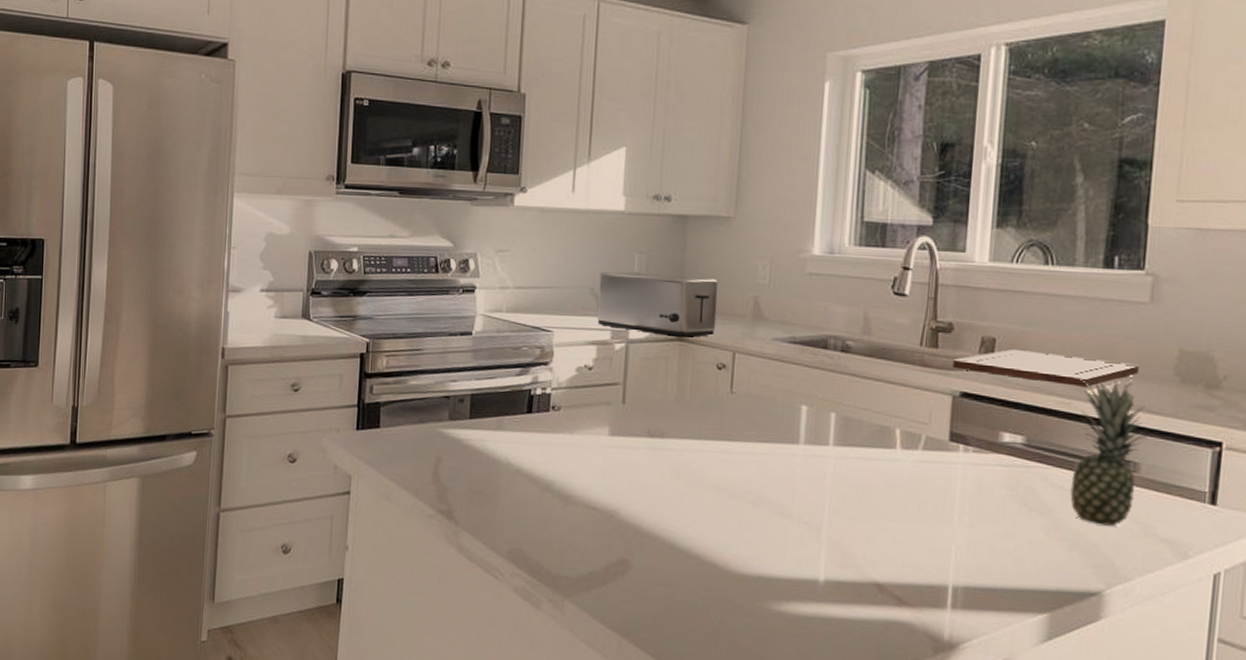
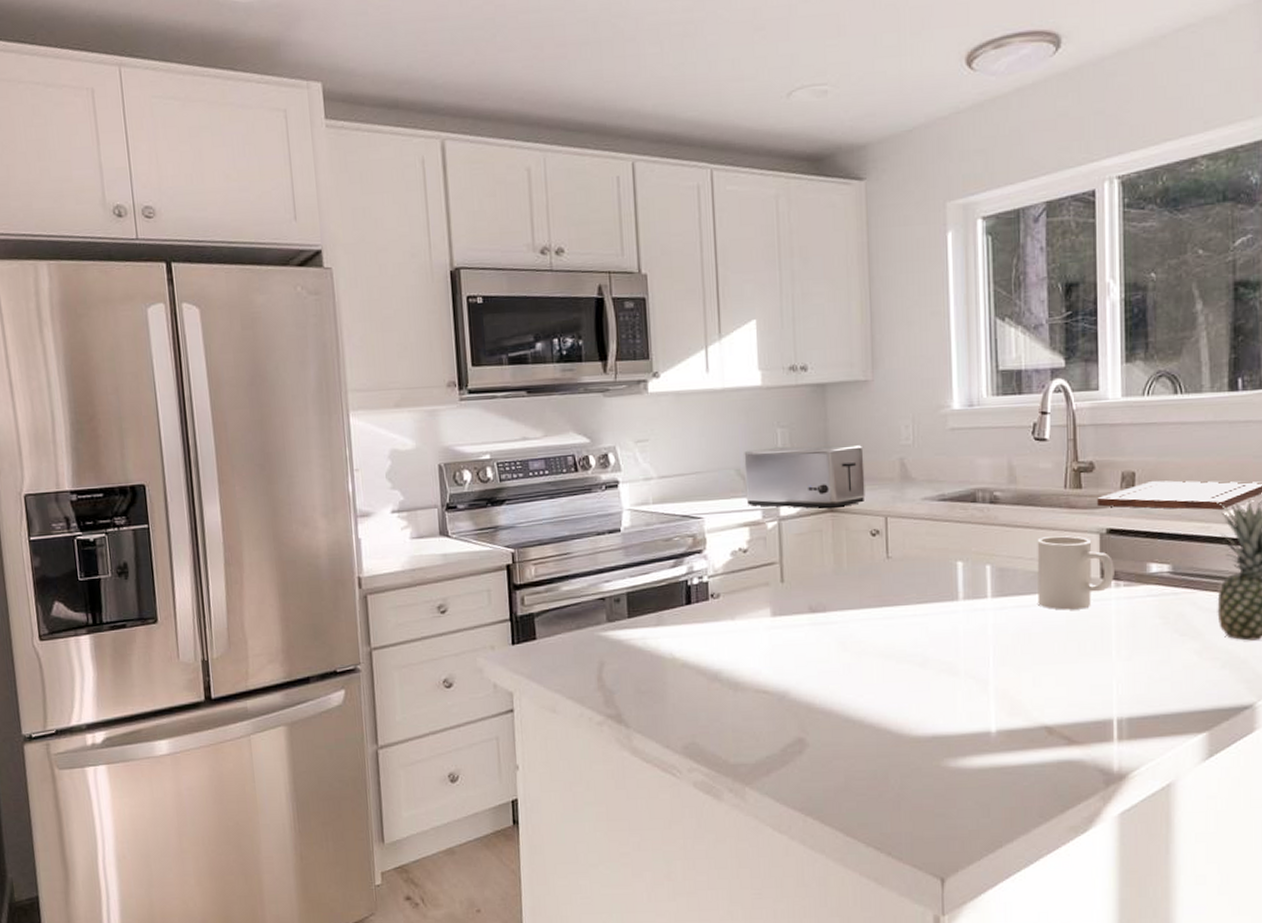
mug: none [881,392,965,470] -> present [1037,536,1114,610]

